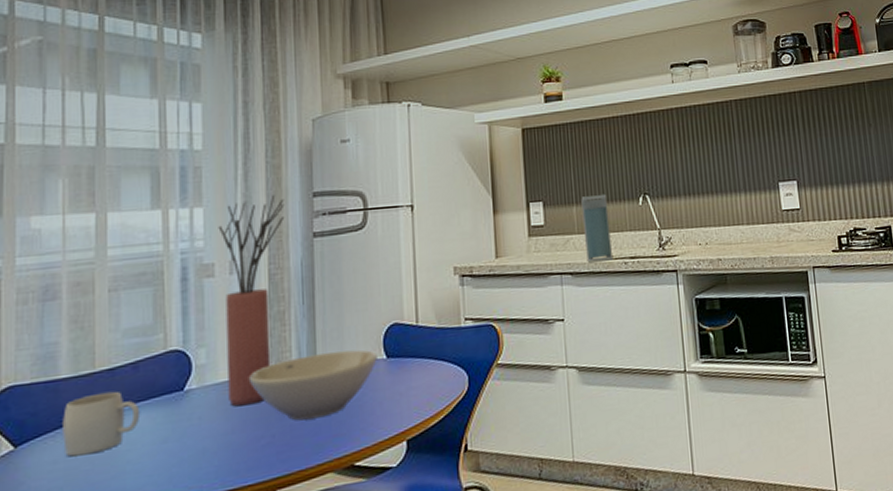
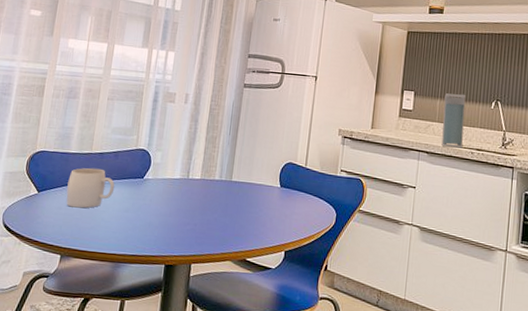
vase: present [218,195,285,407] -> none [171,51,229,199]
bowl: present [248,349,377,421] -> none [185,172,274,220]

